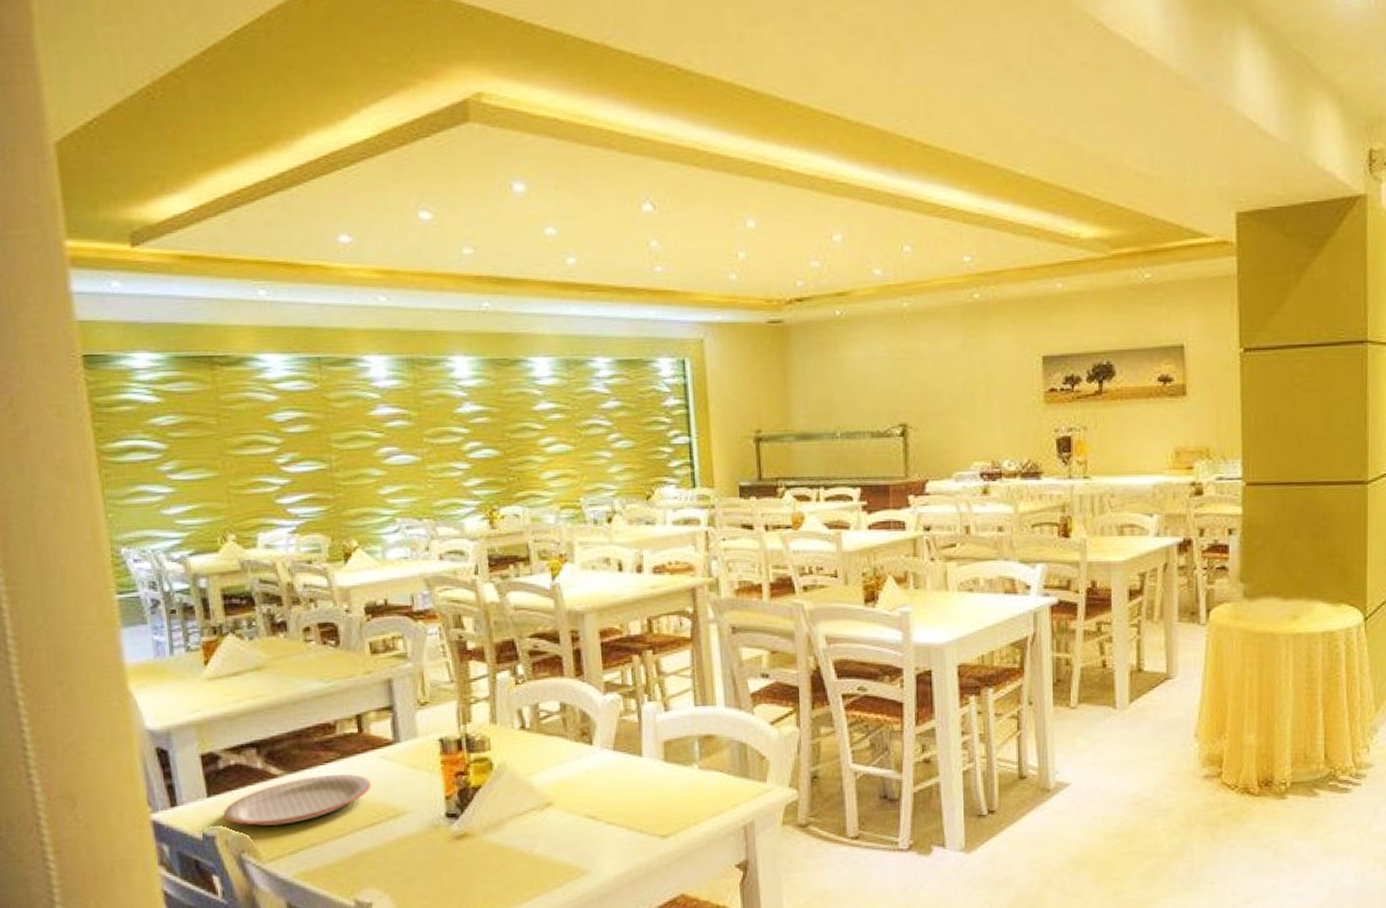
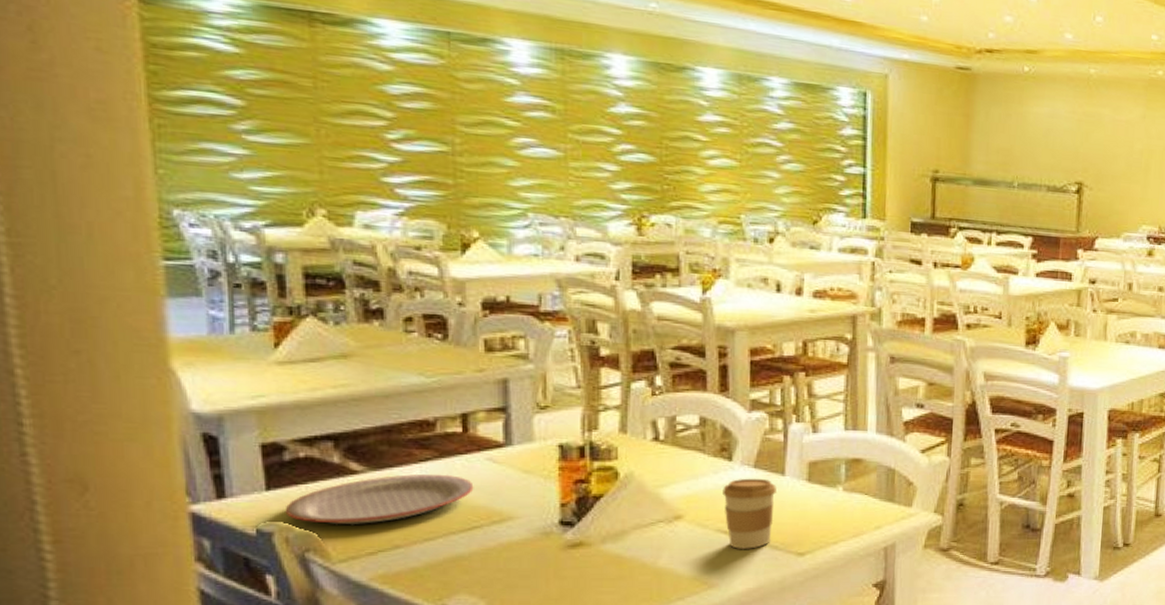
coffee cup: none [586,761,636,835] -> present [723,478,776,550]

